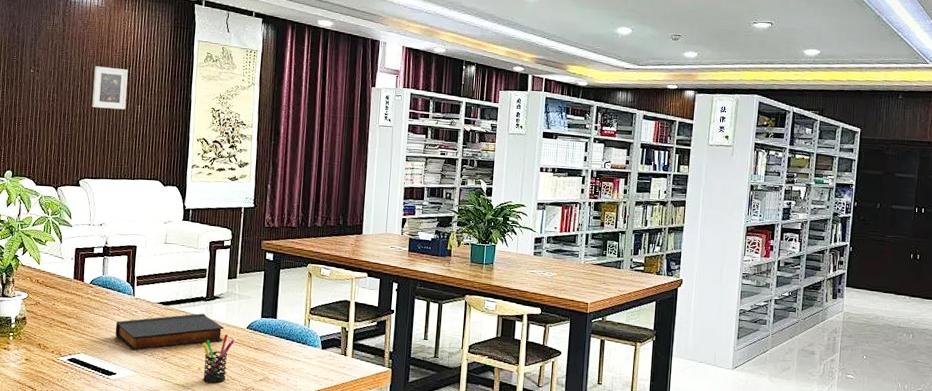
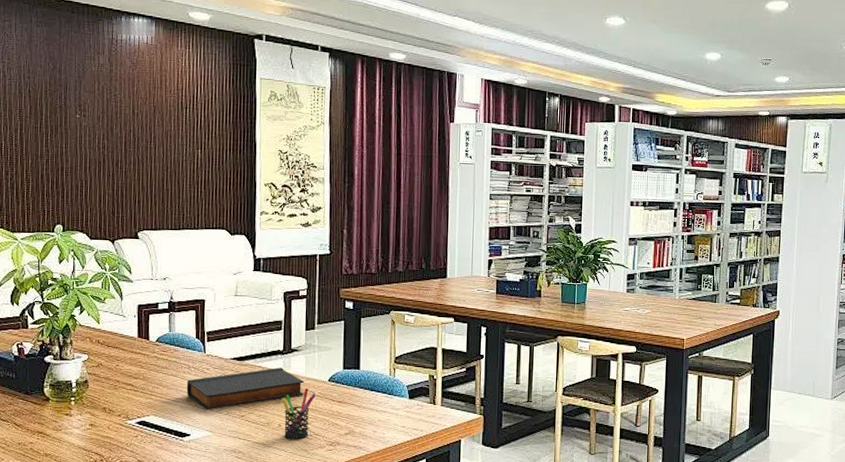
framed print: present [92,66,128,110] -> none [147,109,185,155]

